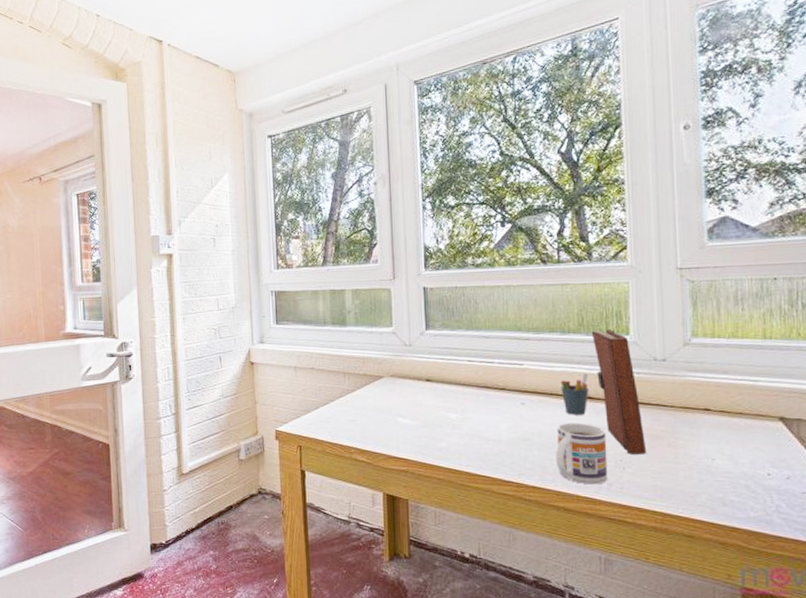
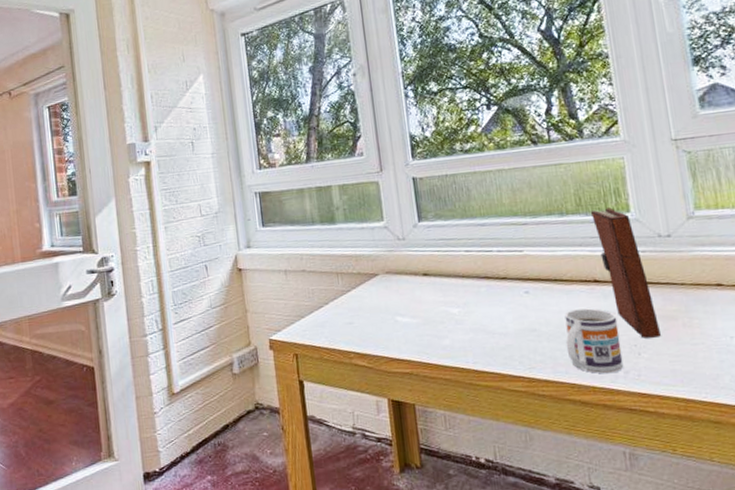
pen holder: present [560,373,589,415] -> none [563,255,595,301]

